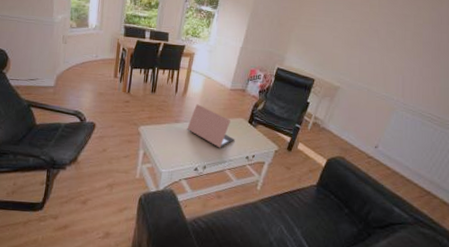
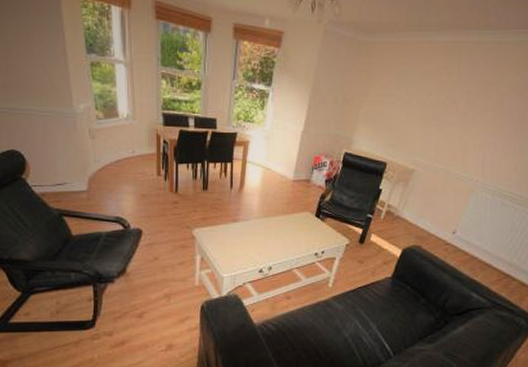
laptop: present [187,104,235,148] -> none [247,200,302,246]

